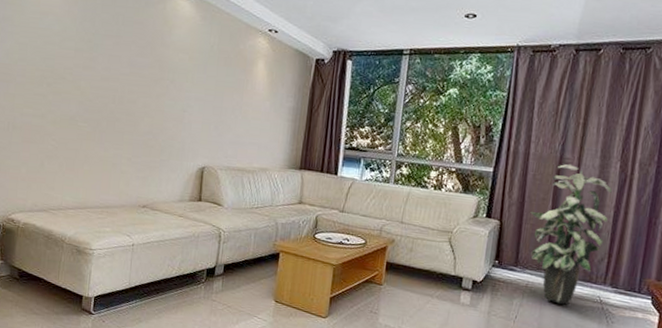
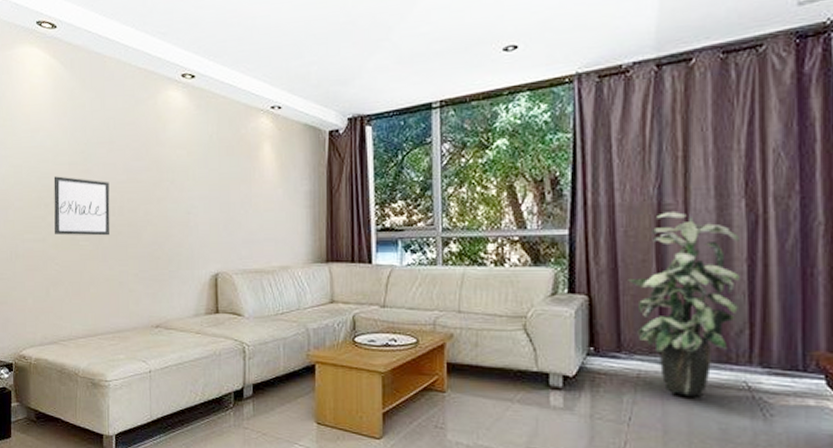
wall art: none [54,59,113,121] -> present [53,176,110,236]

